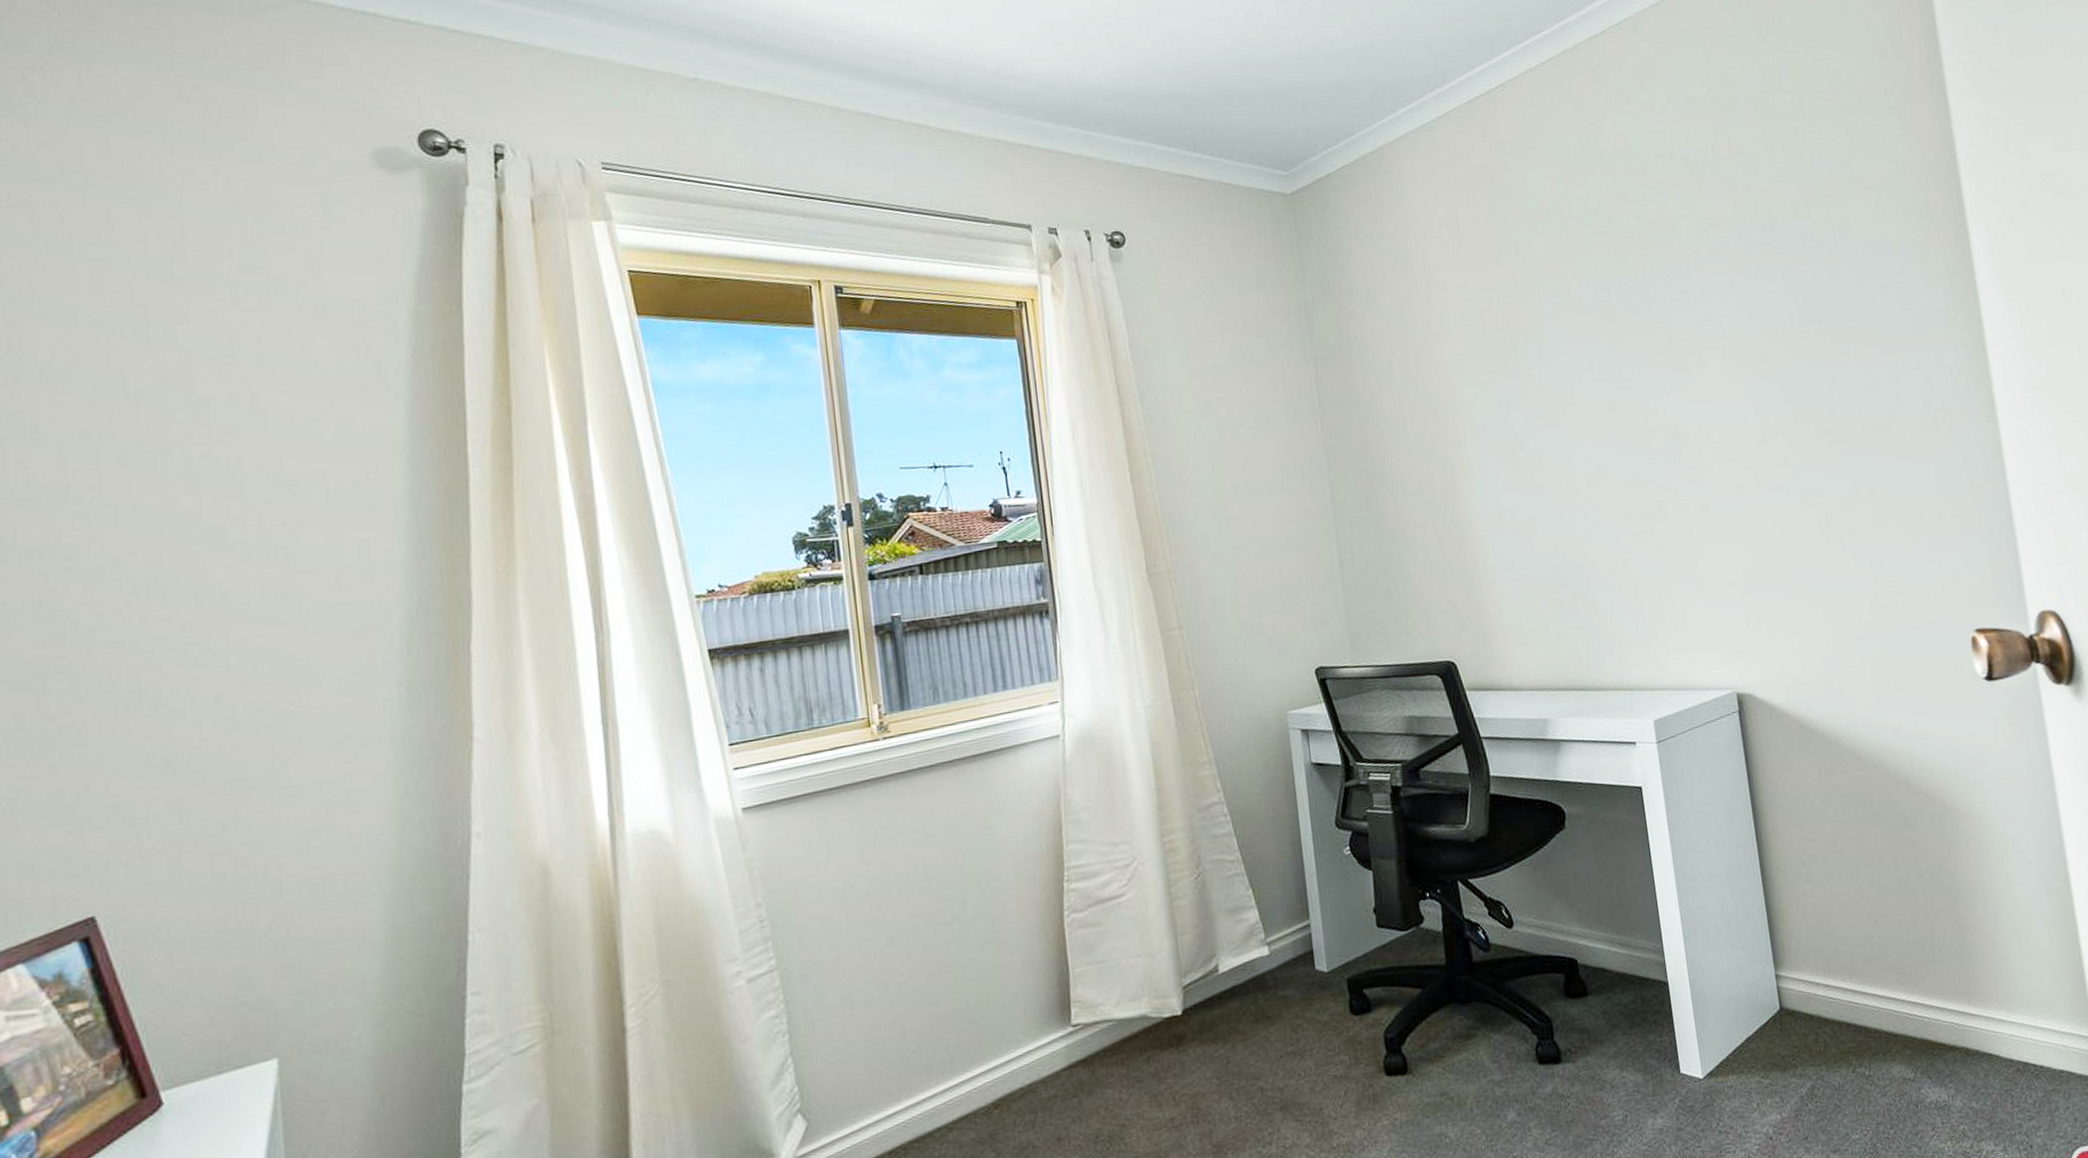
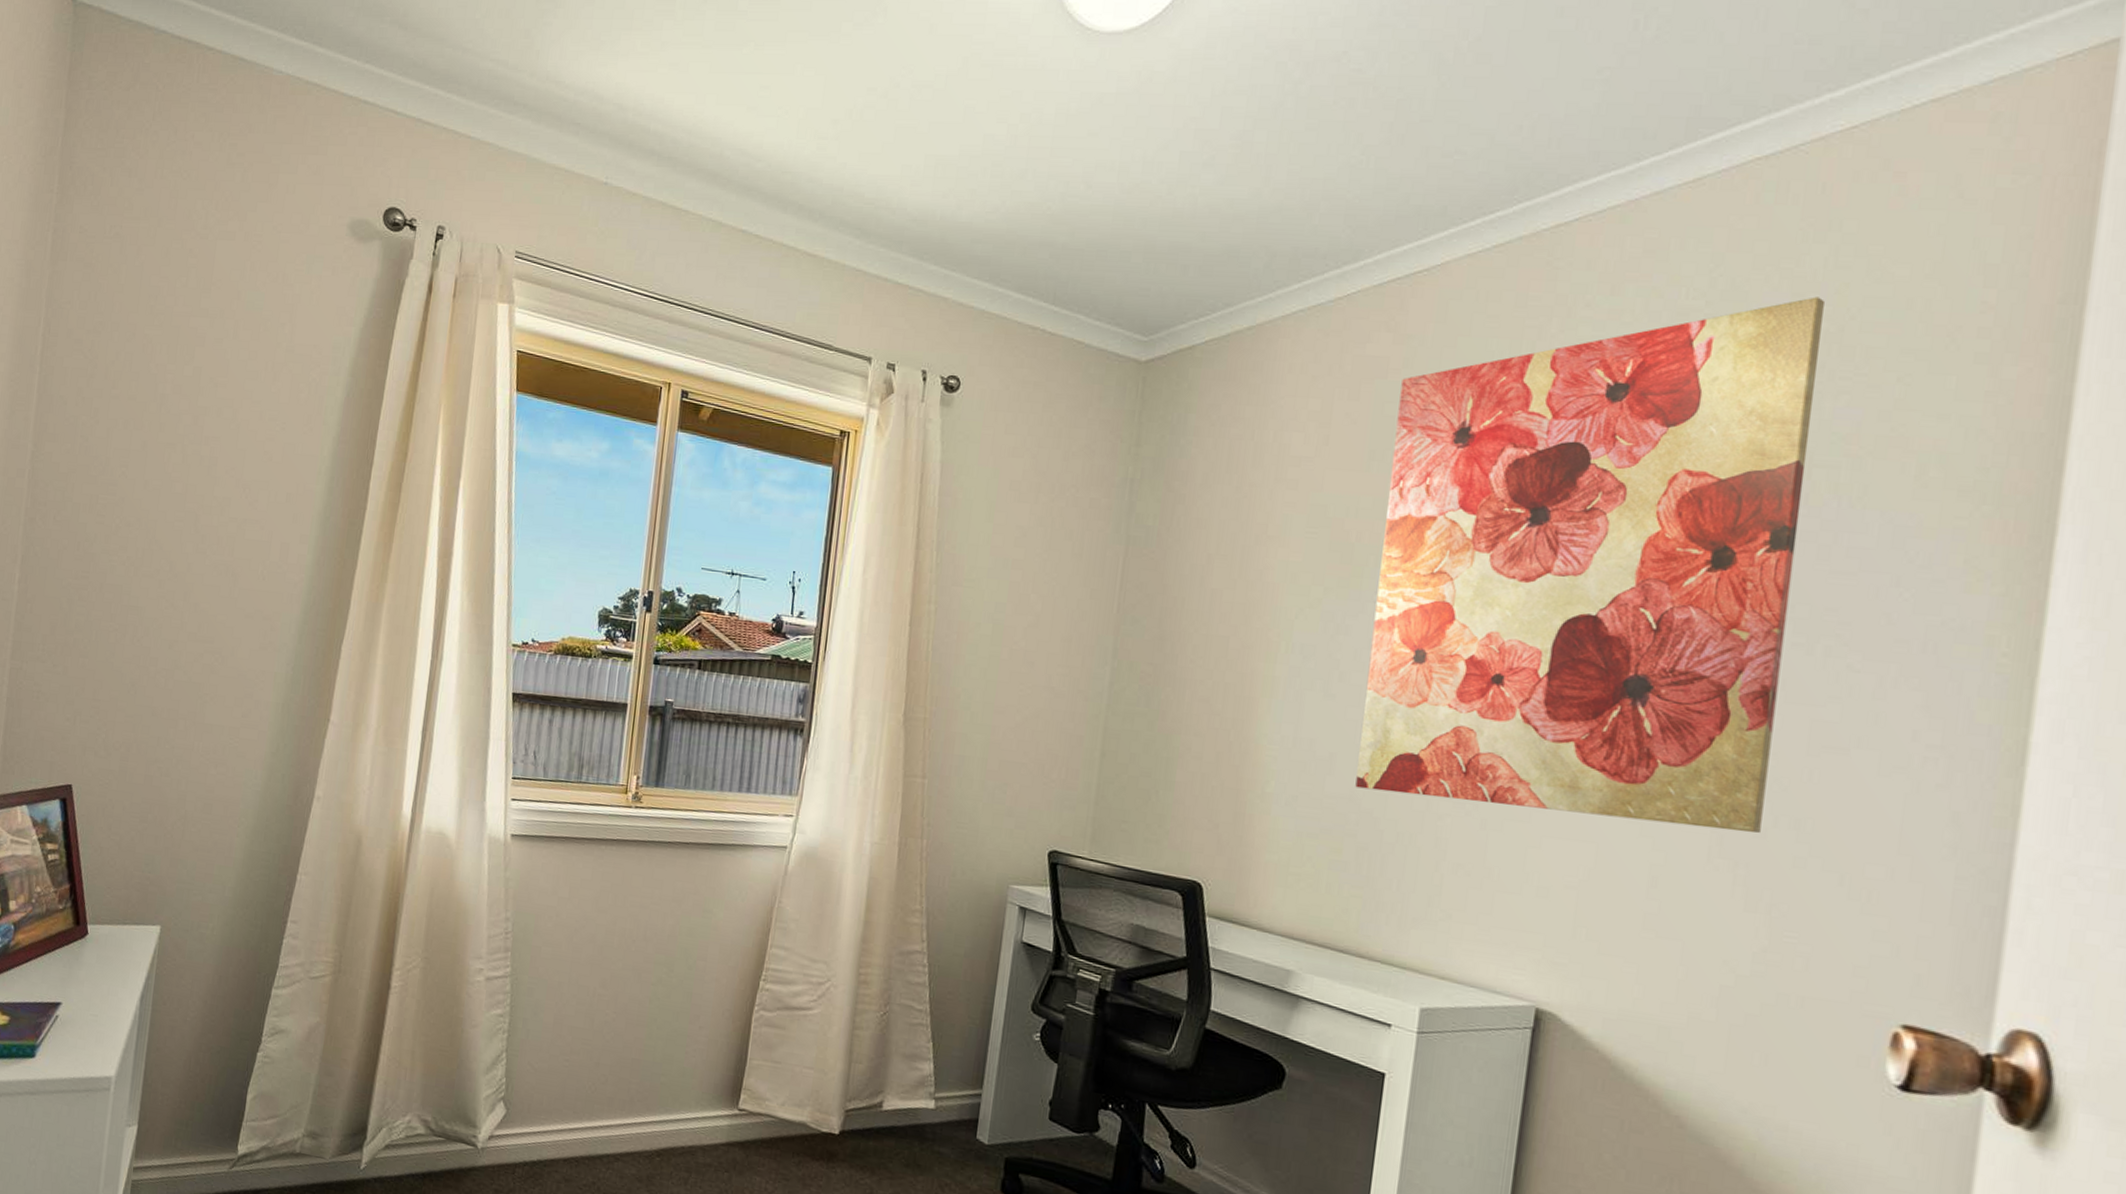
wall art: none [1506,76,1850,542] -> present [1355,297,1824,834]

